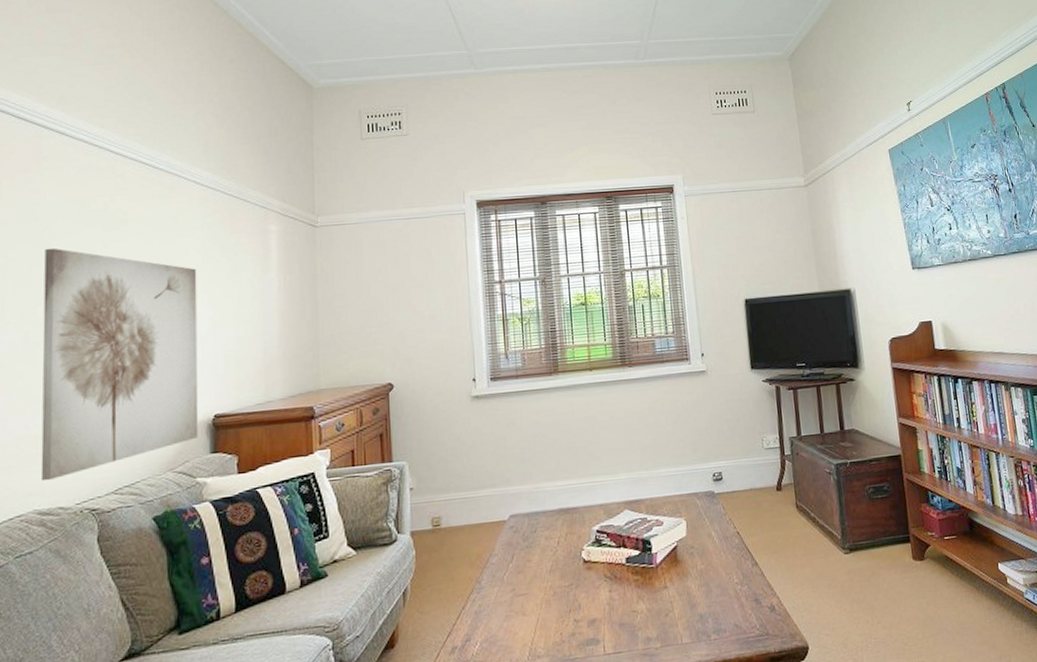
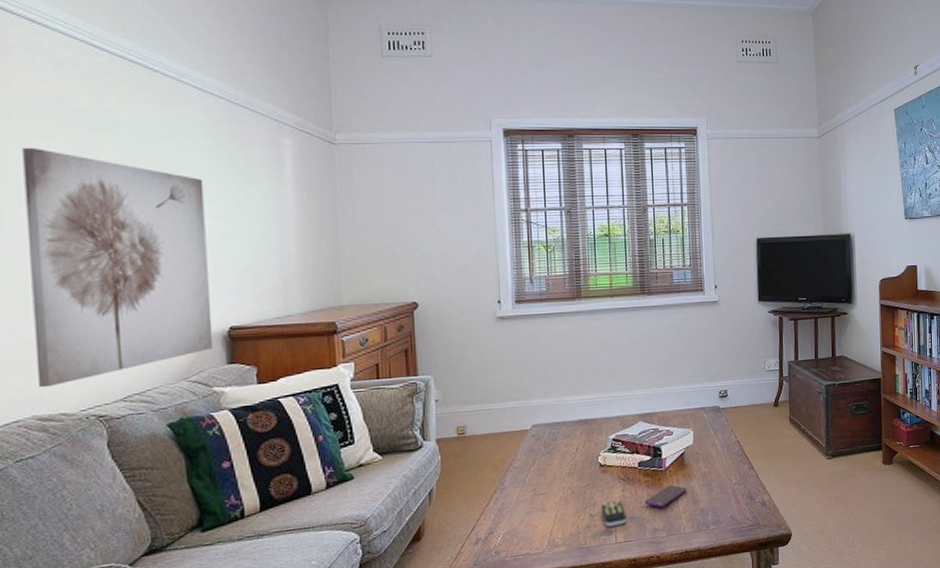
remote control: none [586,603,615,635] -> present [600,500,626,527]
smartphone: none [634,585,682,612] -> present [644,485,687,507]

